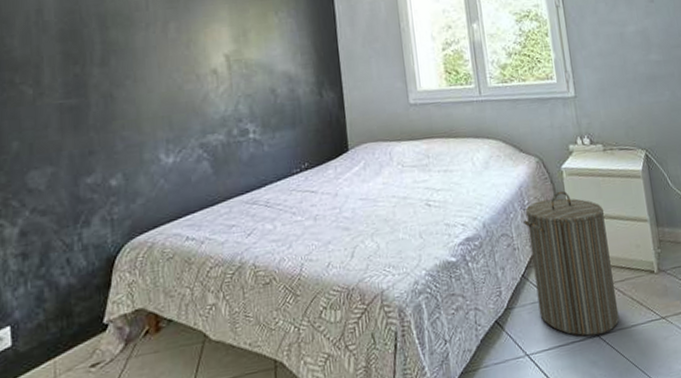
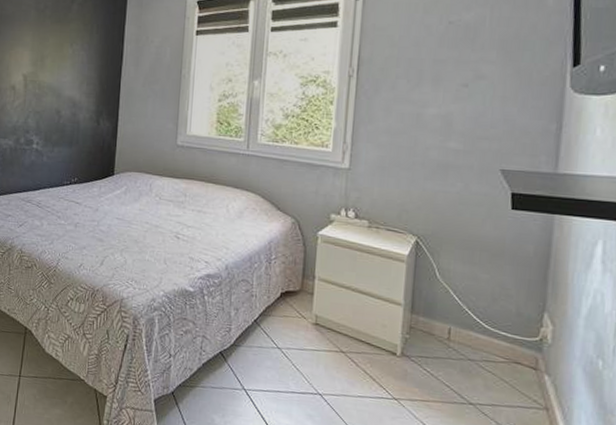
laundry hamper: present [523,190,620,336] -> none [264,254,355,394]

